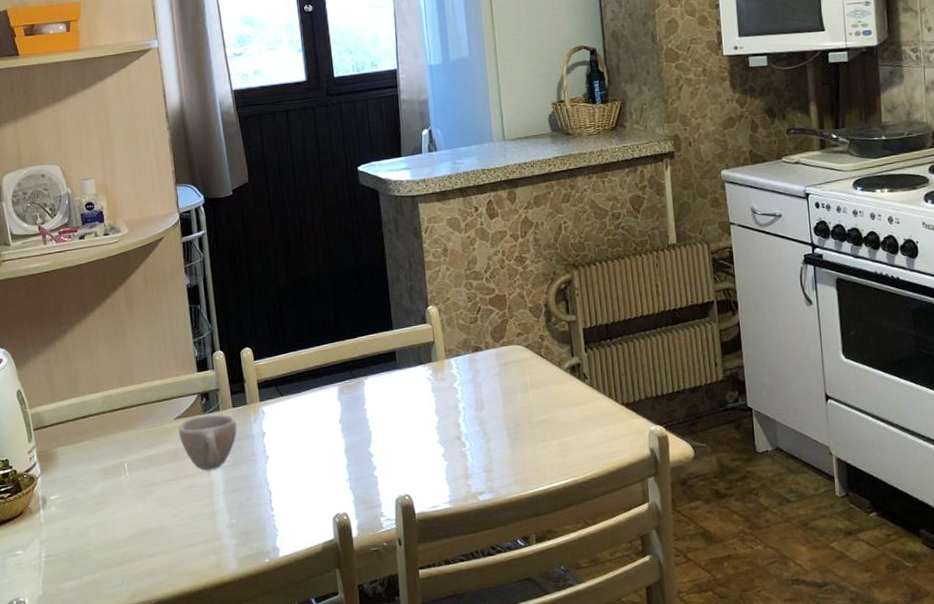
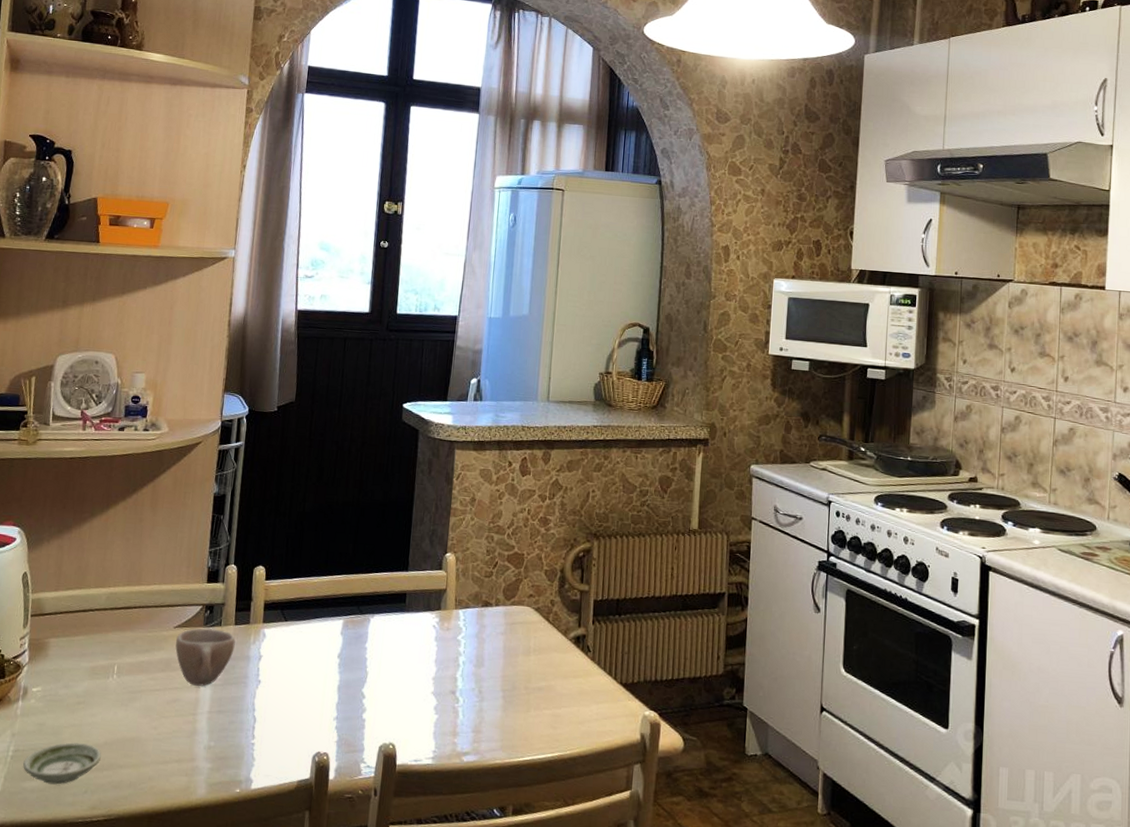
saucer: none [57,540,131,582] -> present [23,742,102,785]

